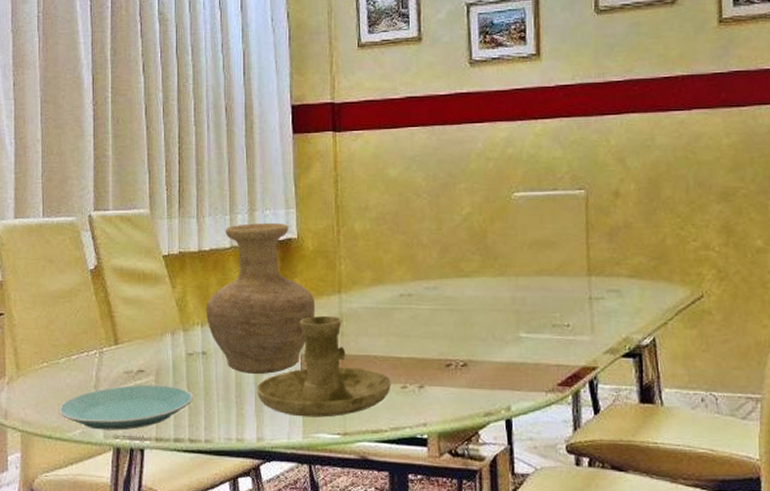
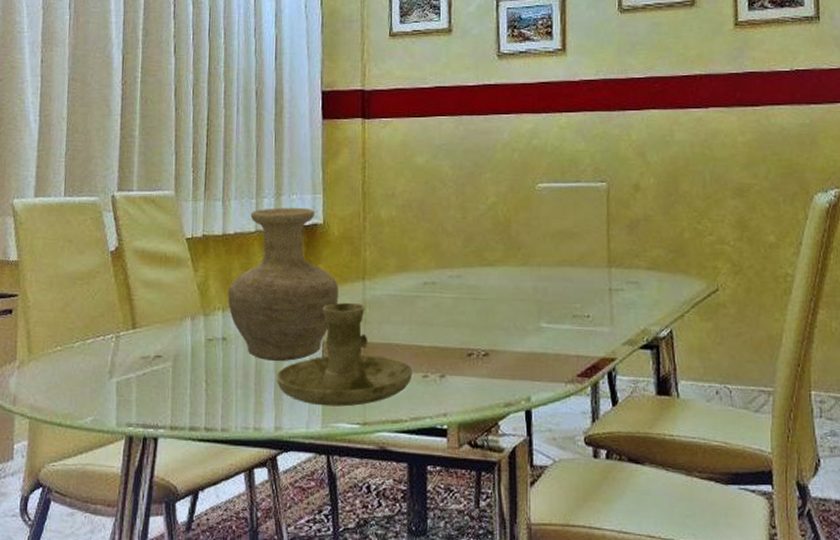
plate: present [58,384,194,430] -> none [70,370,212,418]

